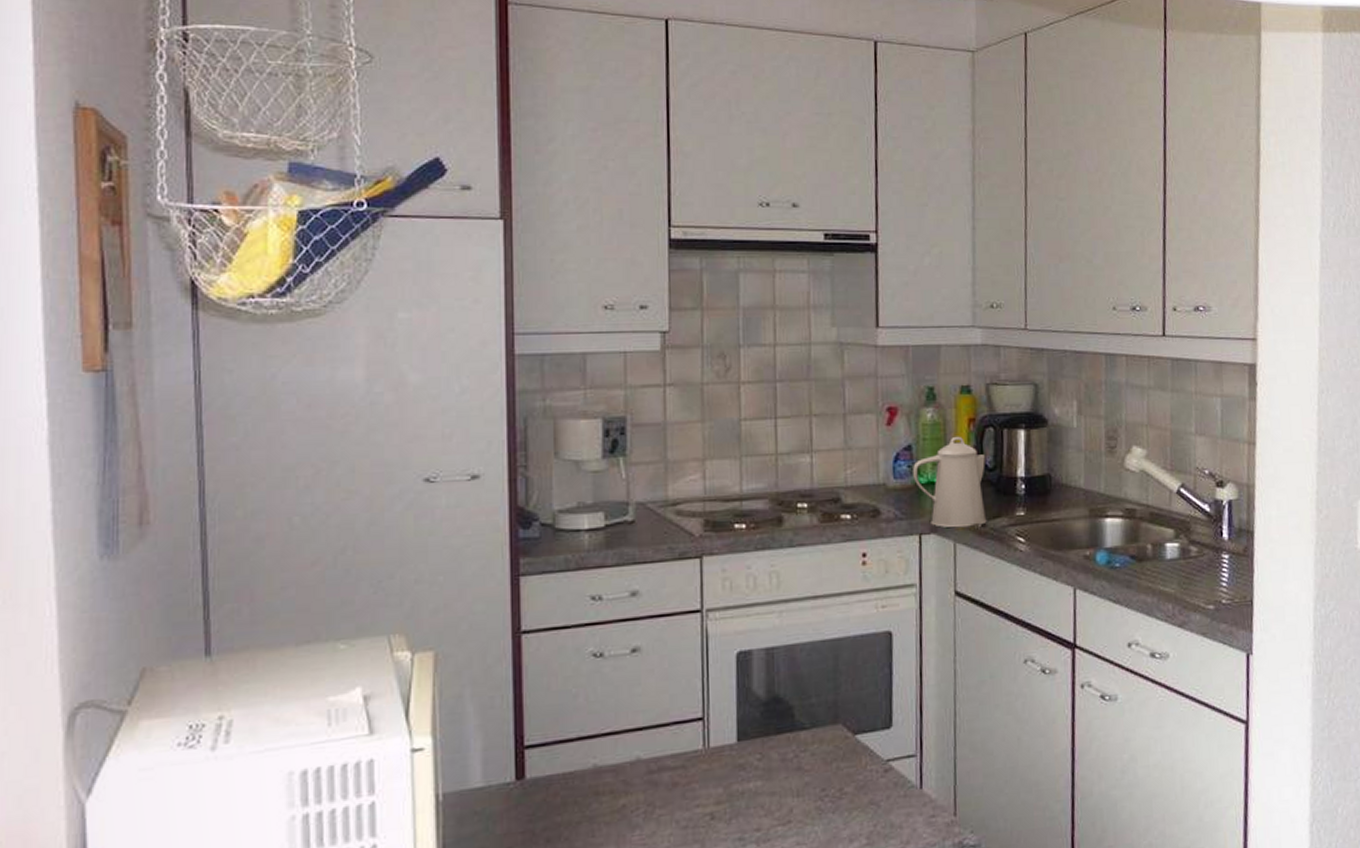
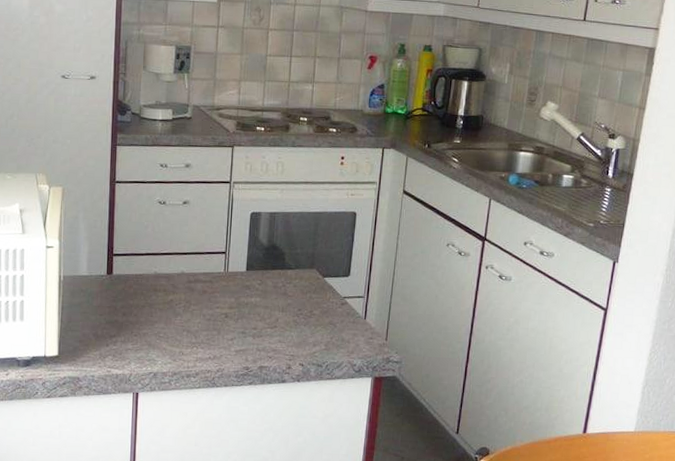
teapot: present [913,436,987,528] -> none [383,81,436,147]

